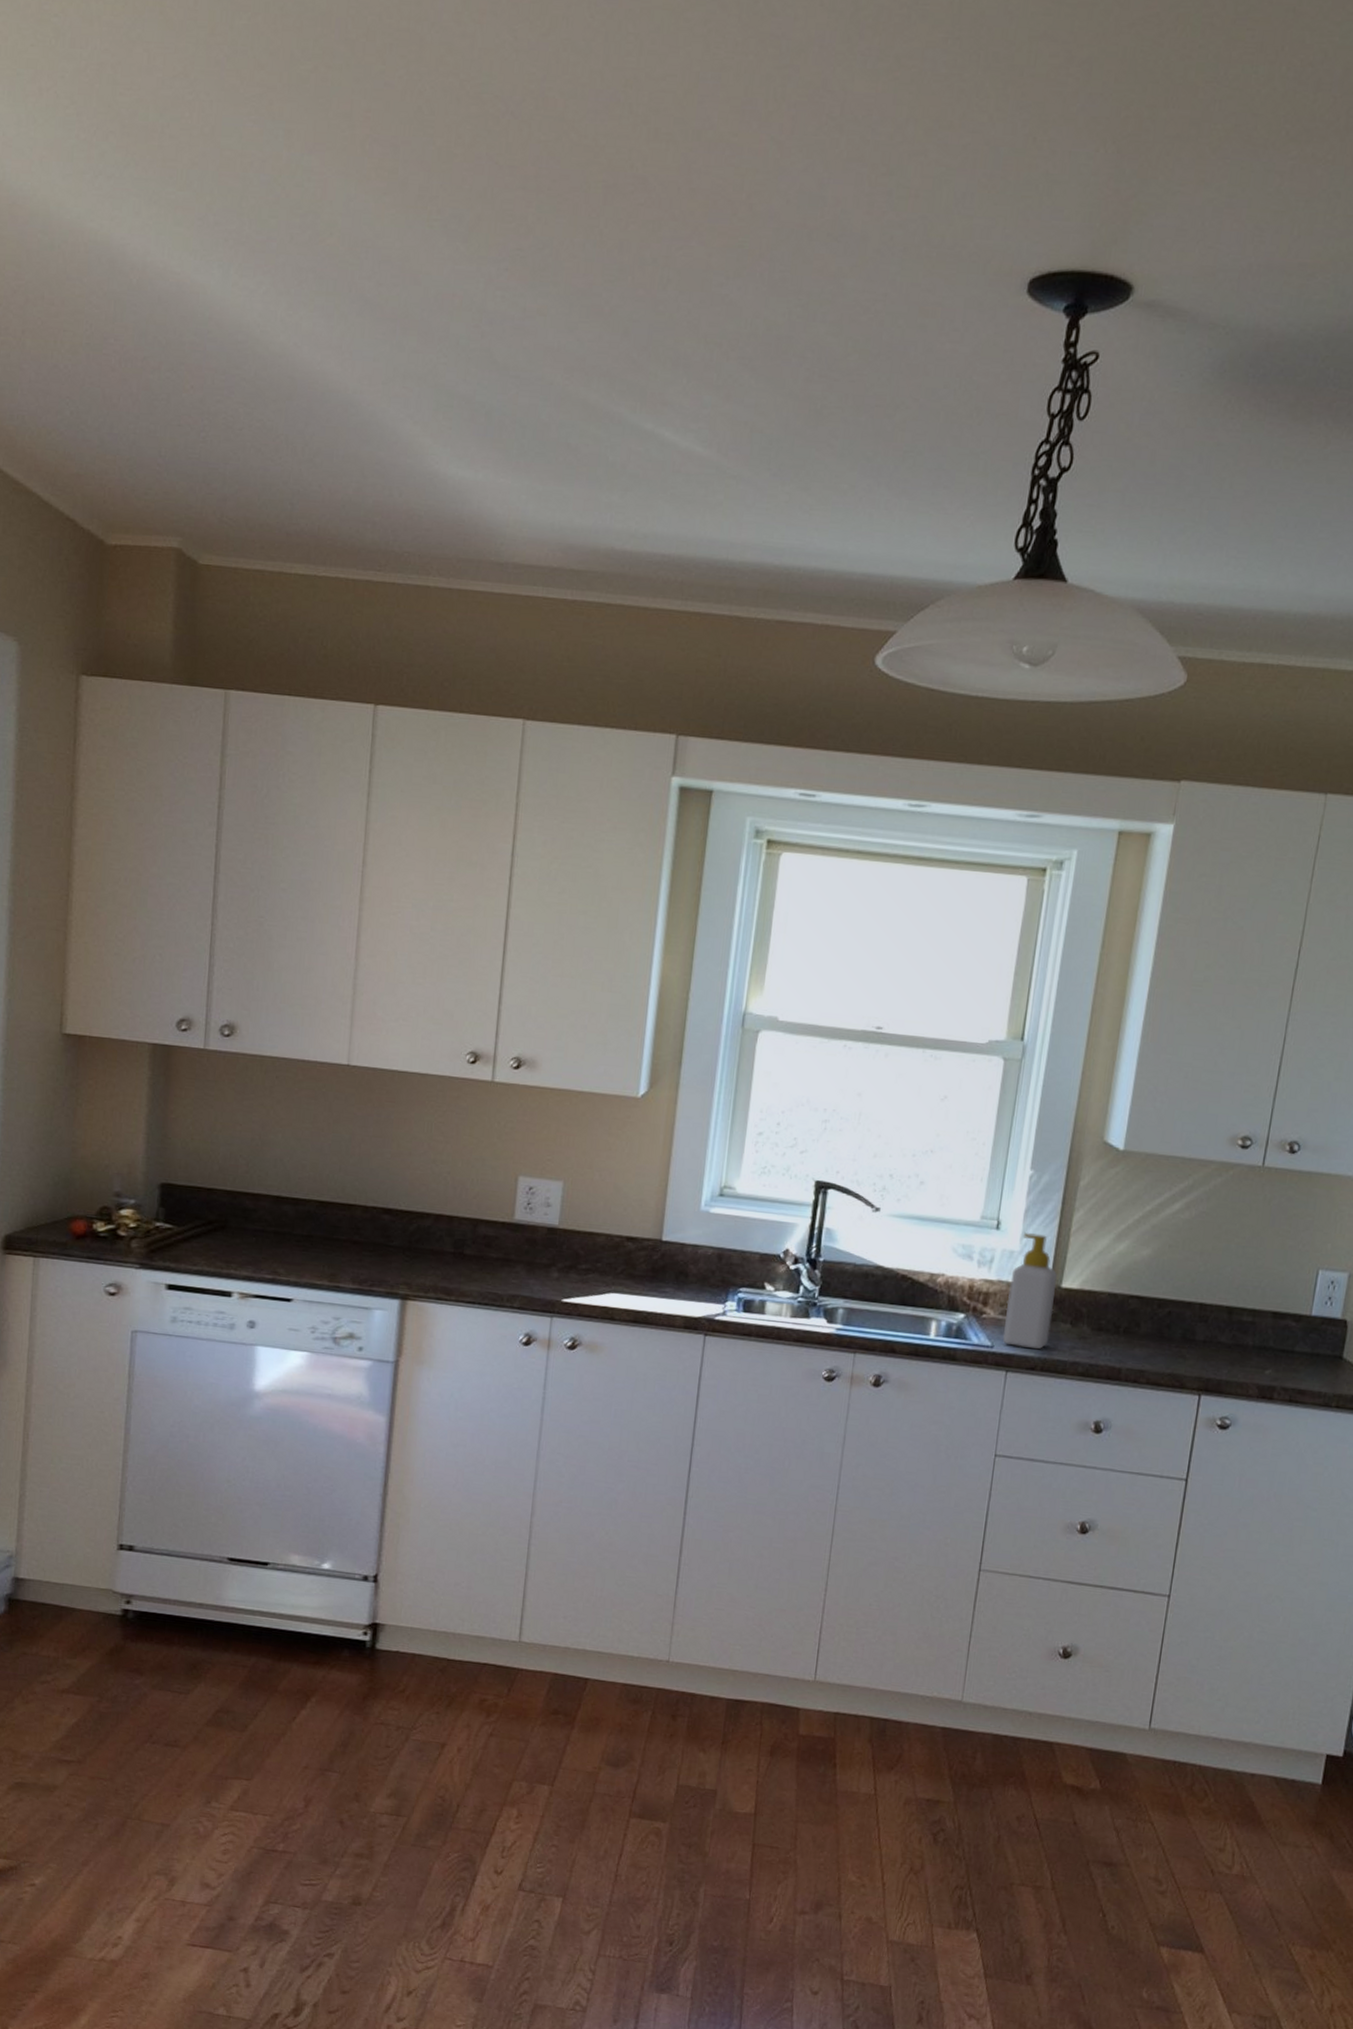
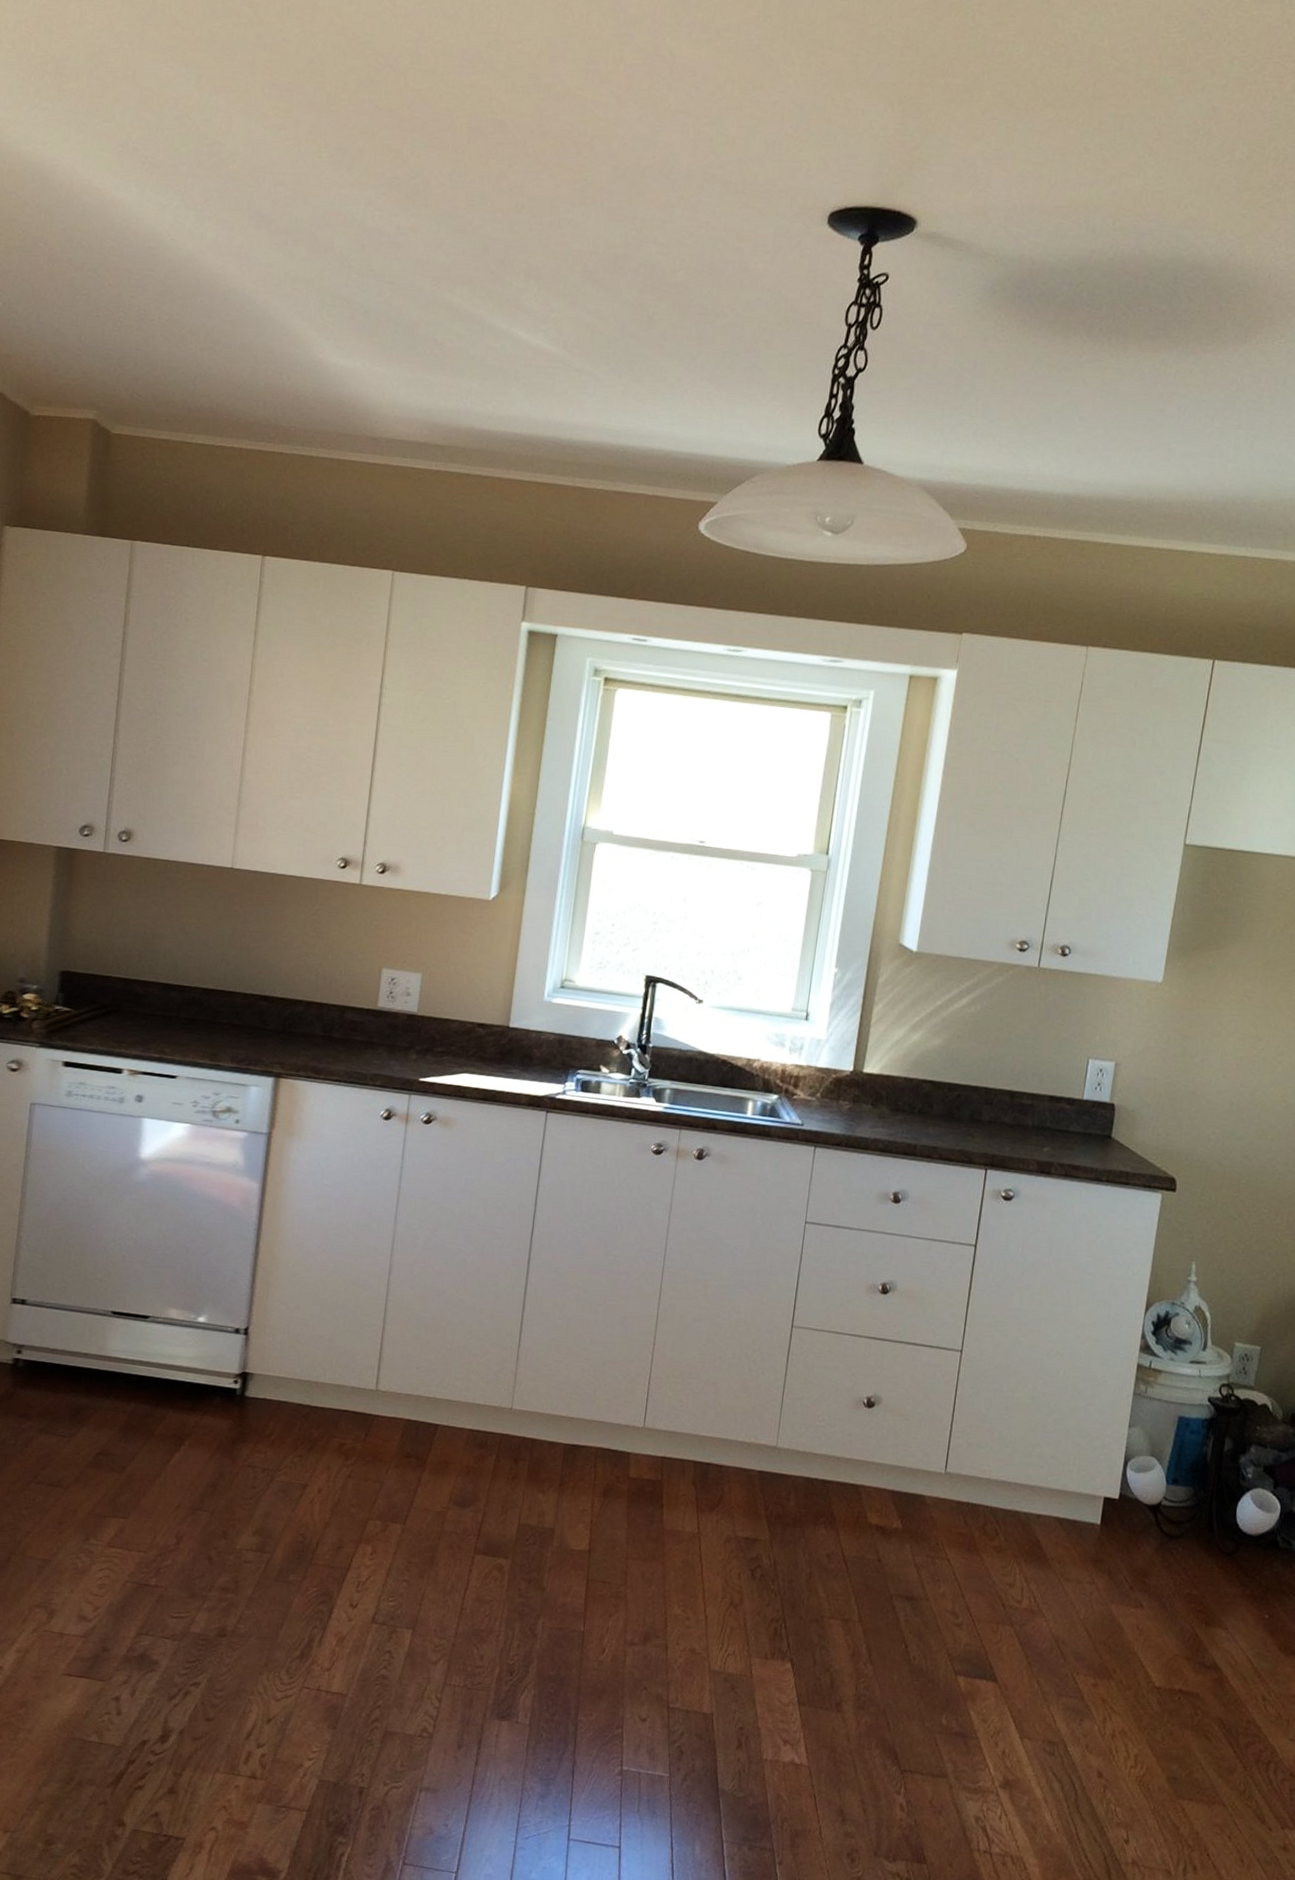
soap bottle: present [1002,1232,1058,1350] -> none [811,1023,860,1128]

